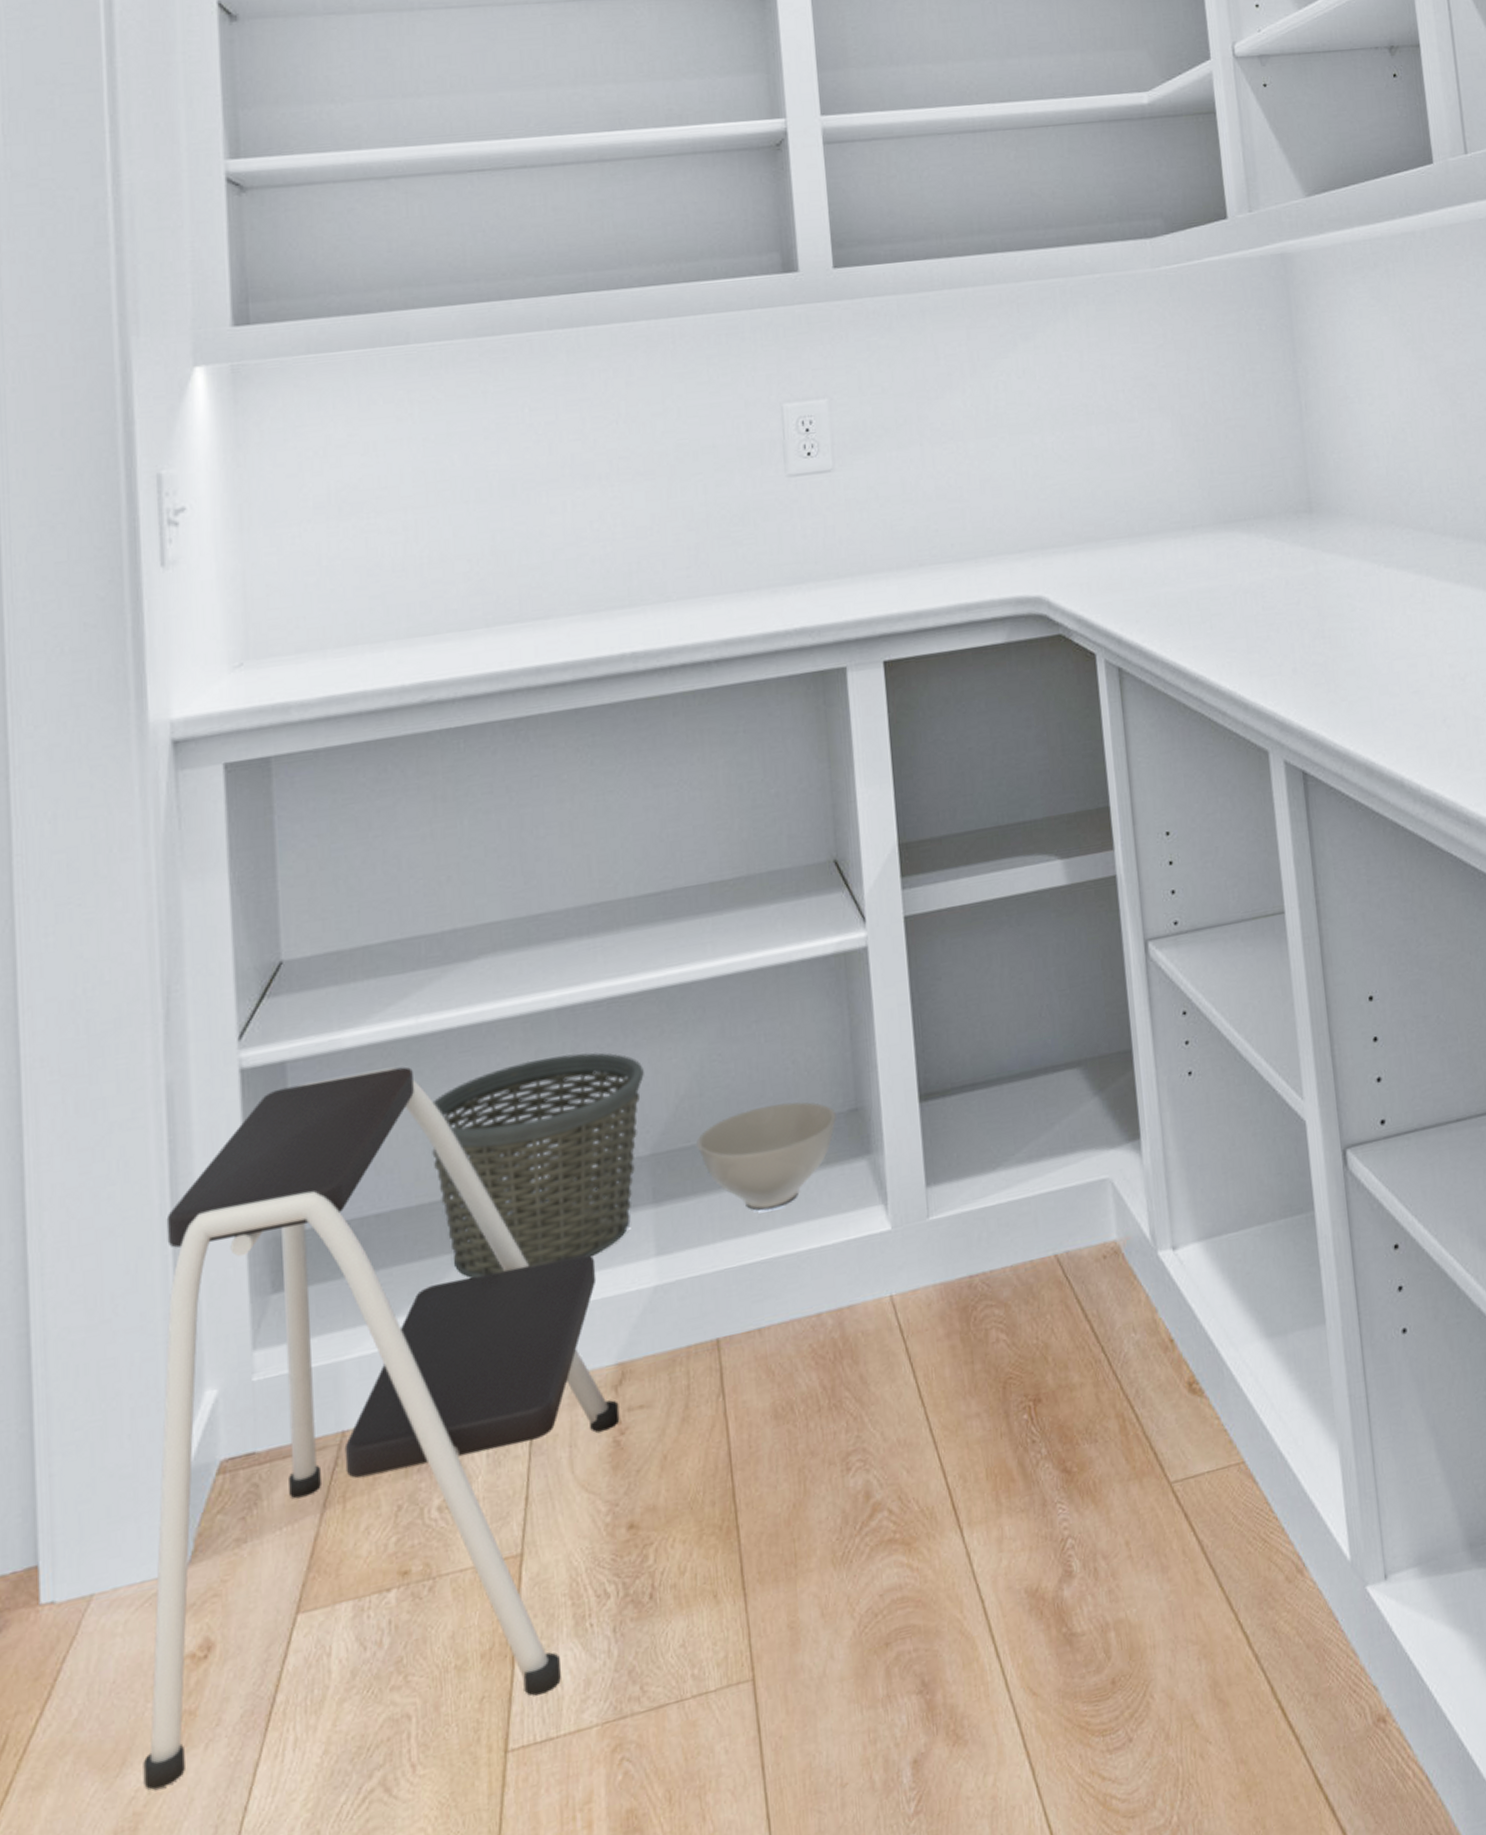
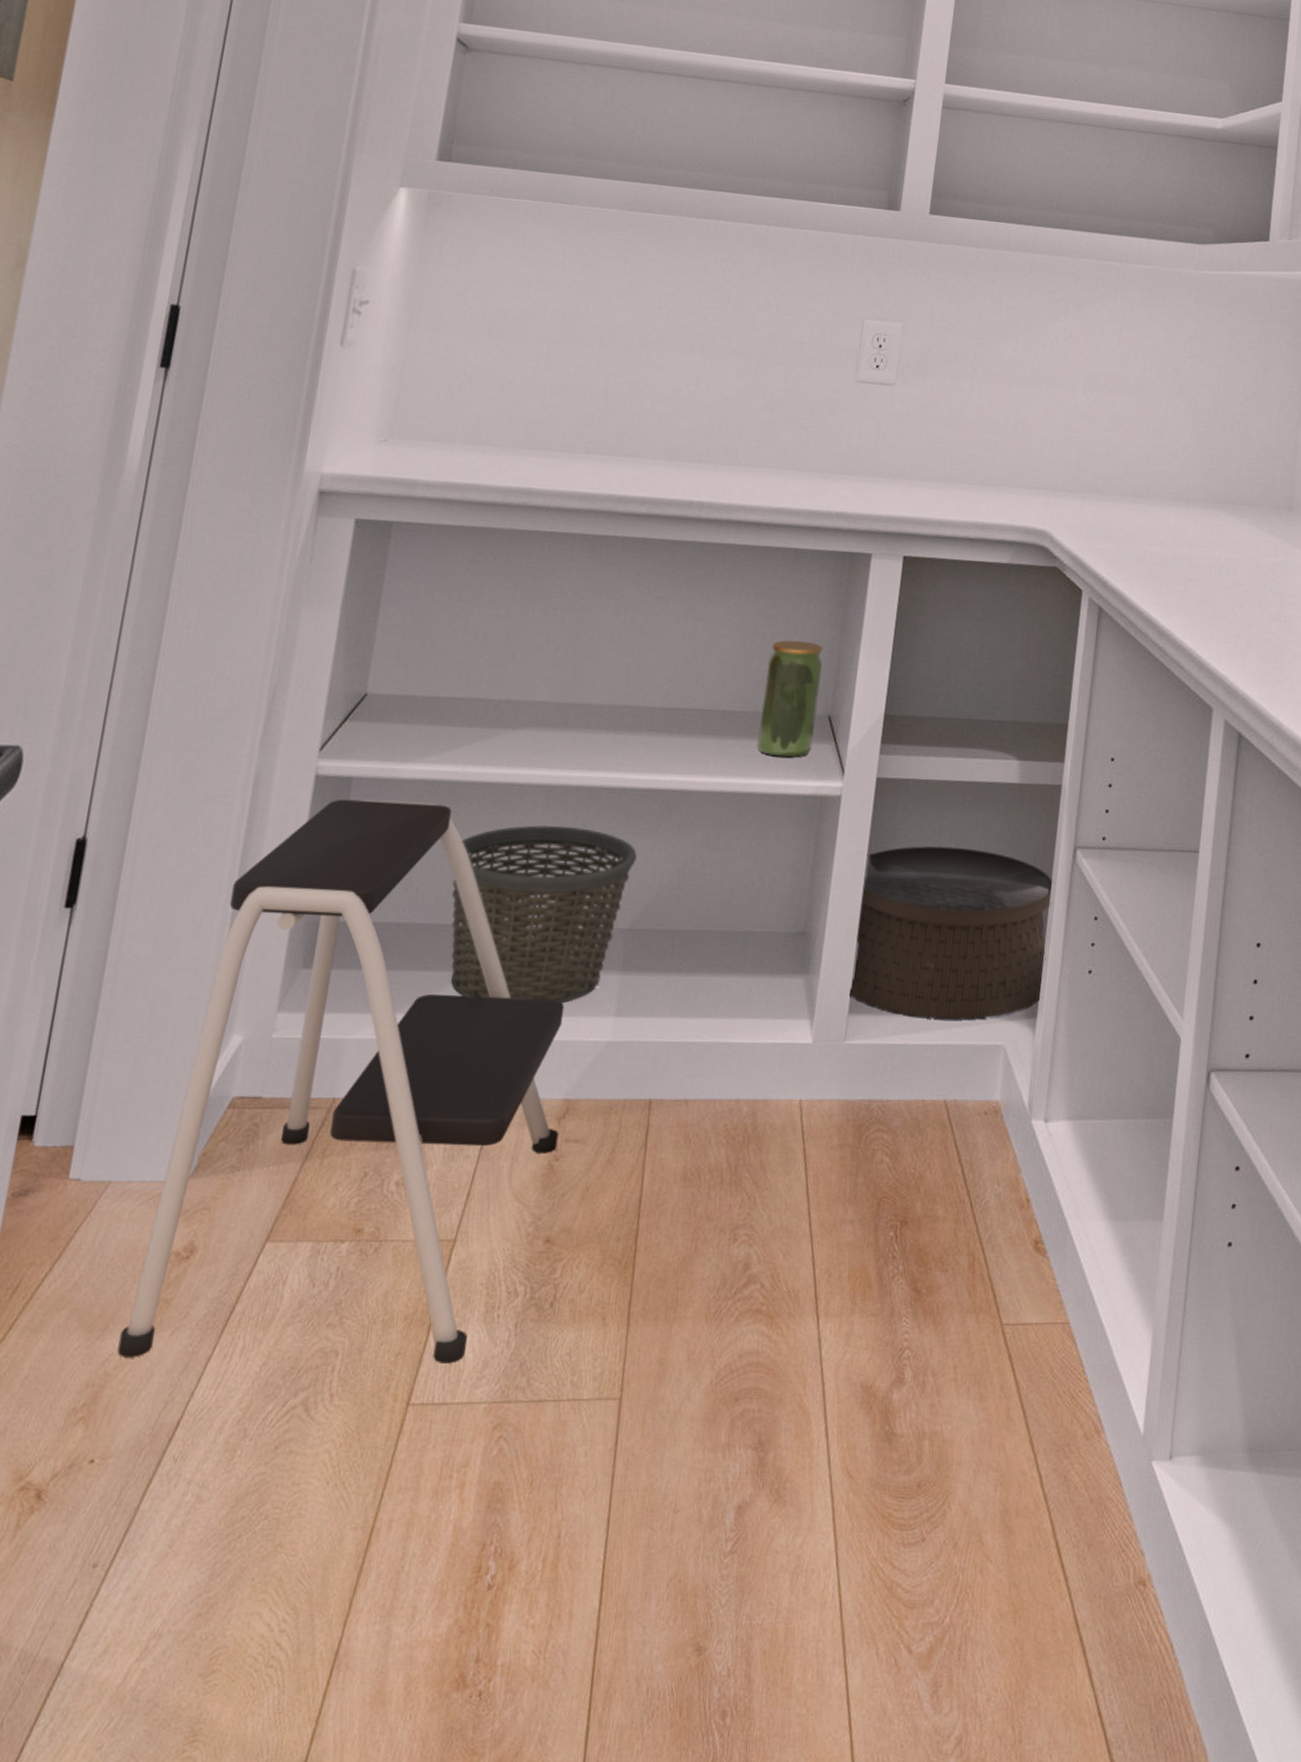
bowl: present [696,1101,838,1211] -> none [667,911,787,1001]
jar: none [751,782,822,921] -> present [756,640,823,757]
woven basket: none [910,967,1142,1173] -> present [849,846,1054,1020]

